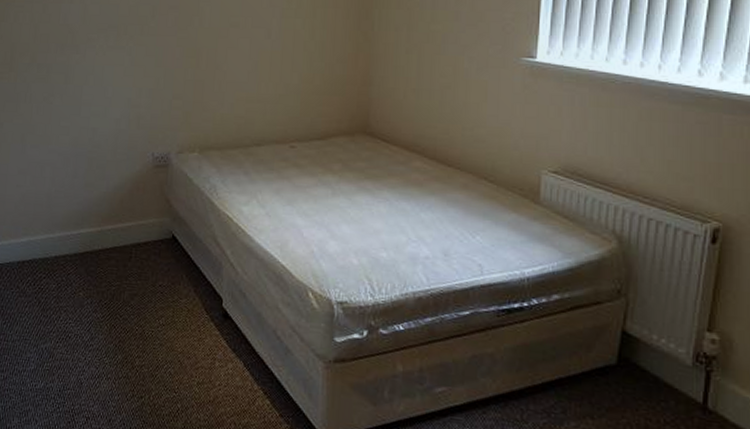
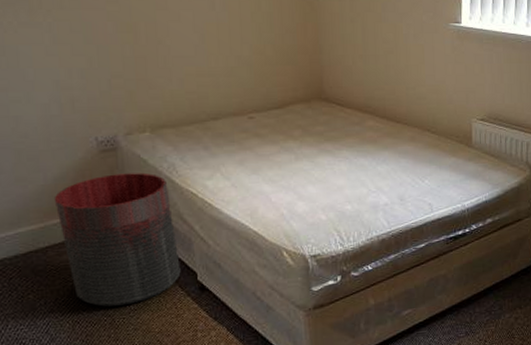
trash can: none [111,189,209,319] -> present [53,173,181,307]

